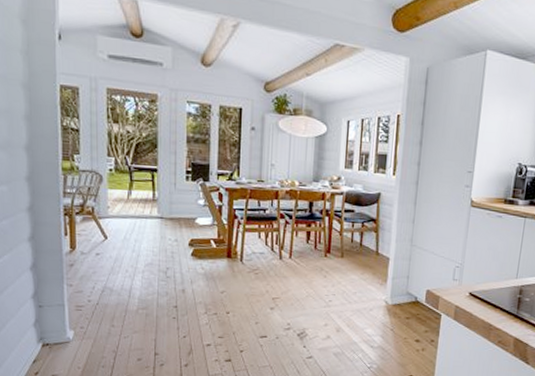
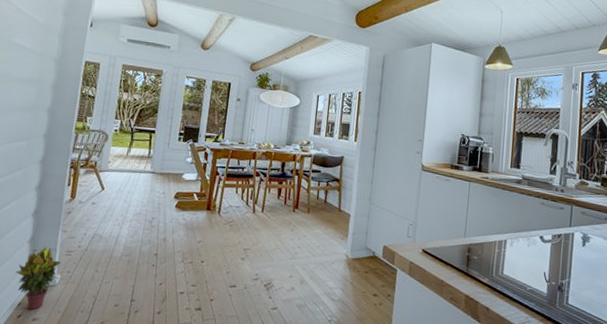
potted plant: none [24,302,72,366] -> present [16,247,61,310]

